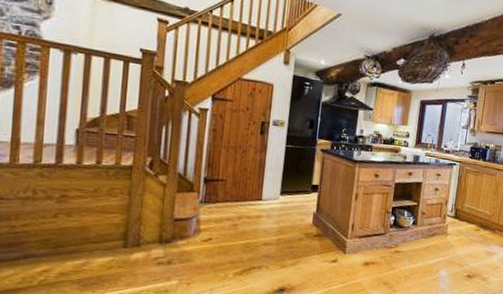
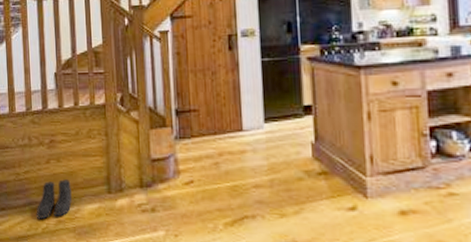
boots: none [32,233,81,273] -> present [36,179,72,220]

